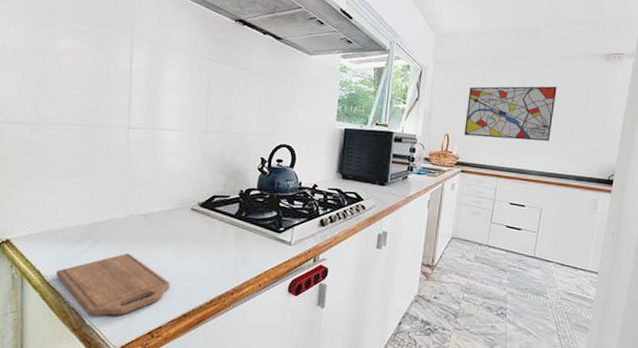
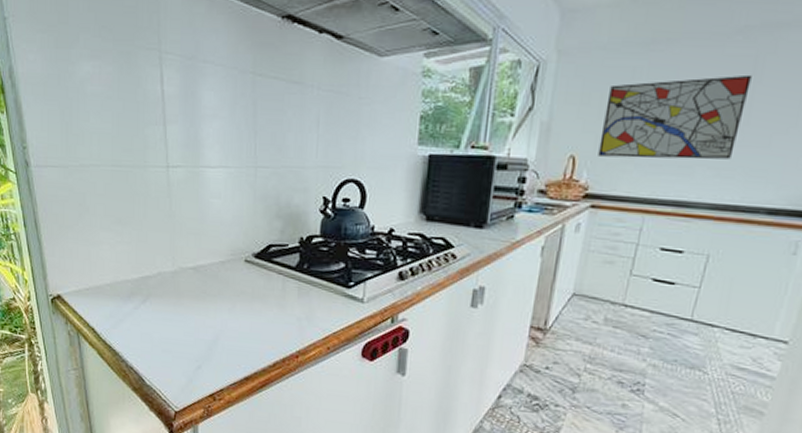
cutting board: present [56,253,170,317] -> none [110,310,228,377]

